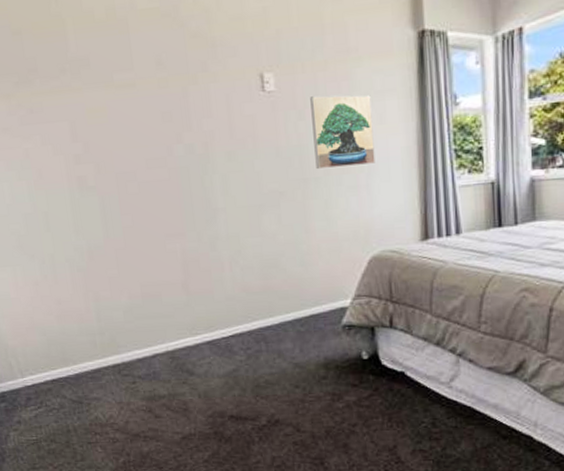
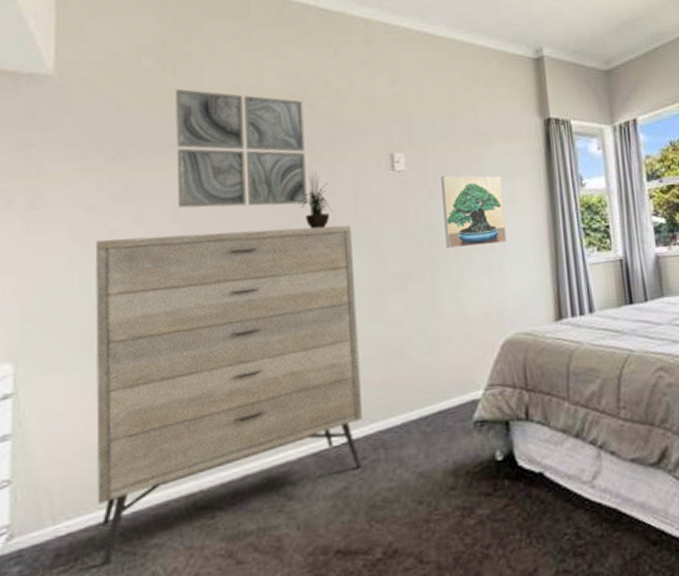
dresser: none [16,145,247,408] -> present [96,225,362,566]
wall art: none [59,13,186,130] -> present [176,89,307,208]
potted plant: none [179,93,210,150] -> present [299,171,333,229]

